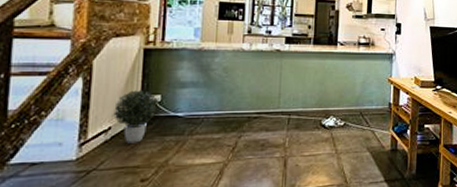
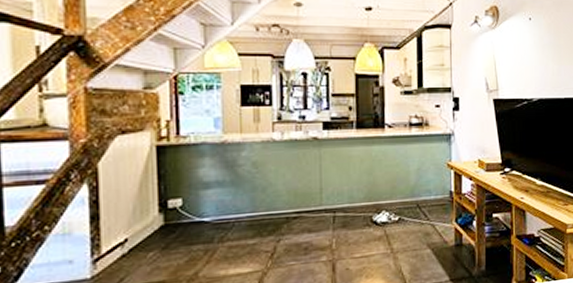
potted plant: present [112,89,159,143] -> none [127,193,181,256]

